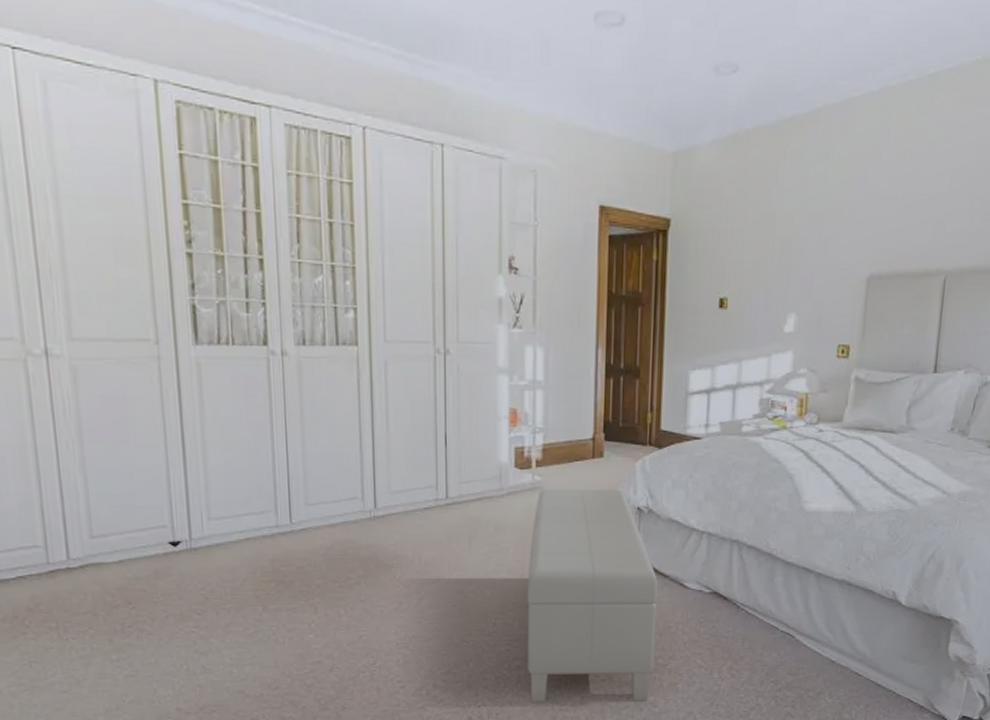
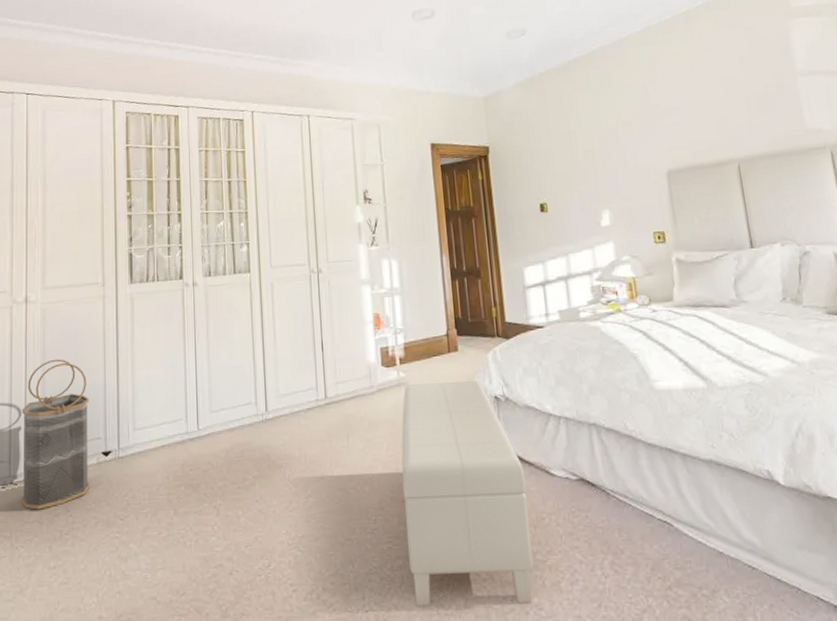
basket: none [55,430,157,601] -> present [21,359,91,510]

